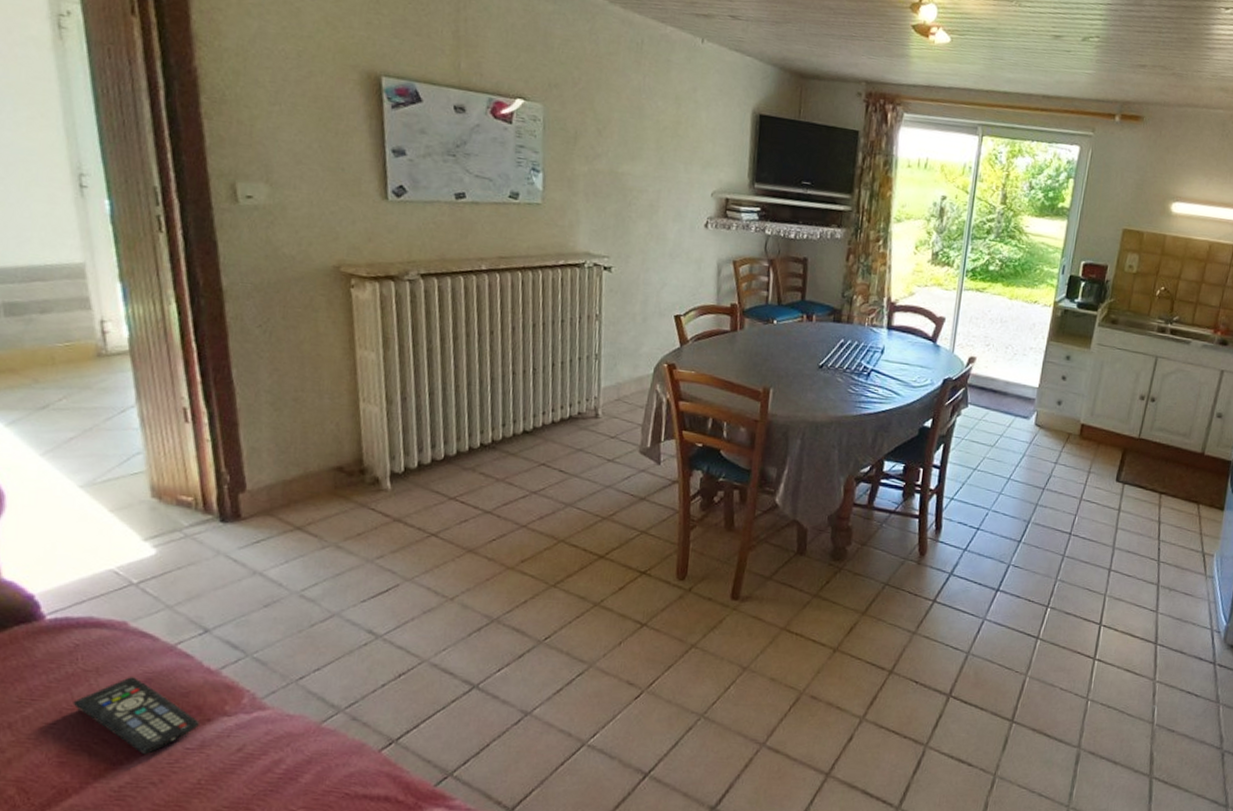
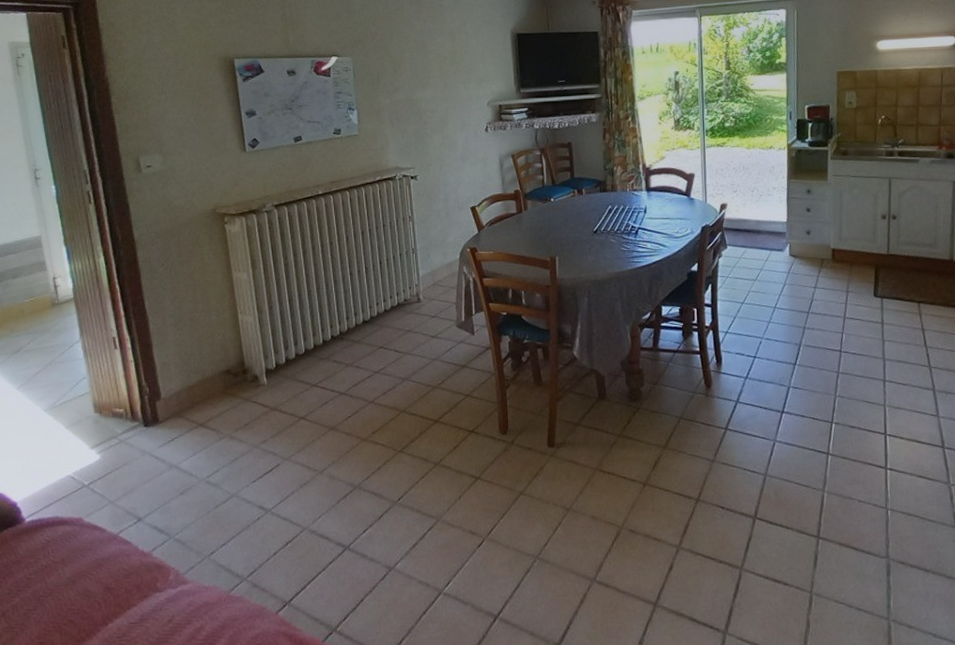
remote control: present [73,677,201,755] -> none [47,564,140,631]

